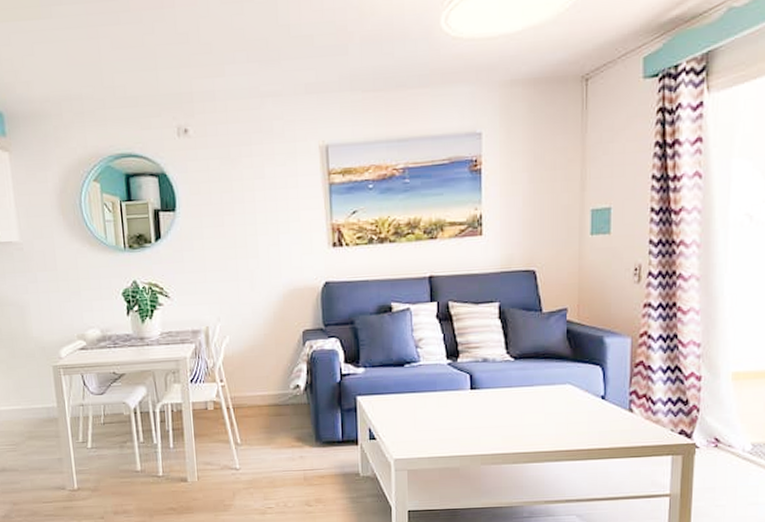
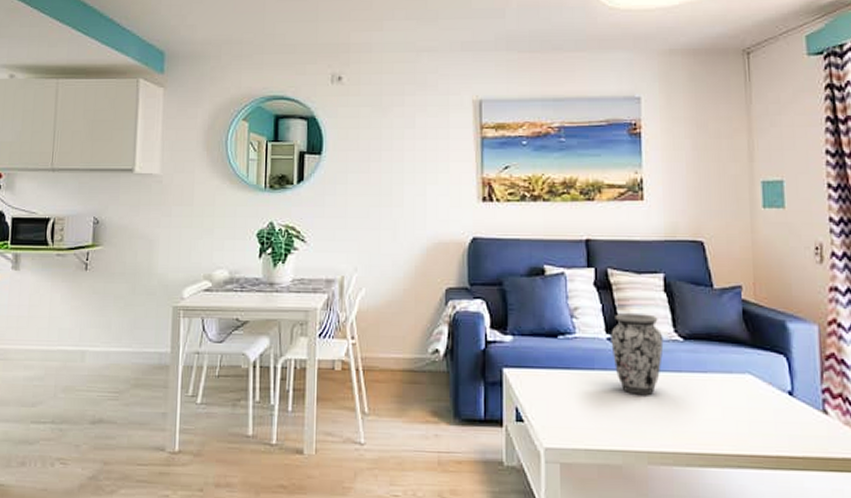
vase: none [451,340,497,409] -> present [611,314,664,395]

